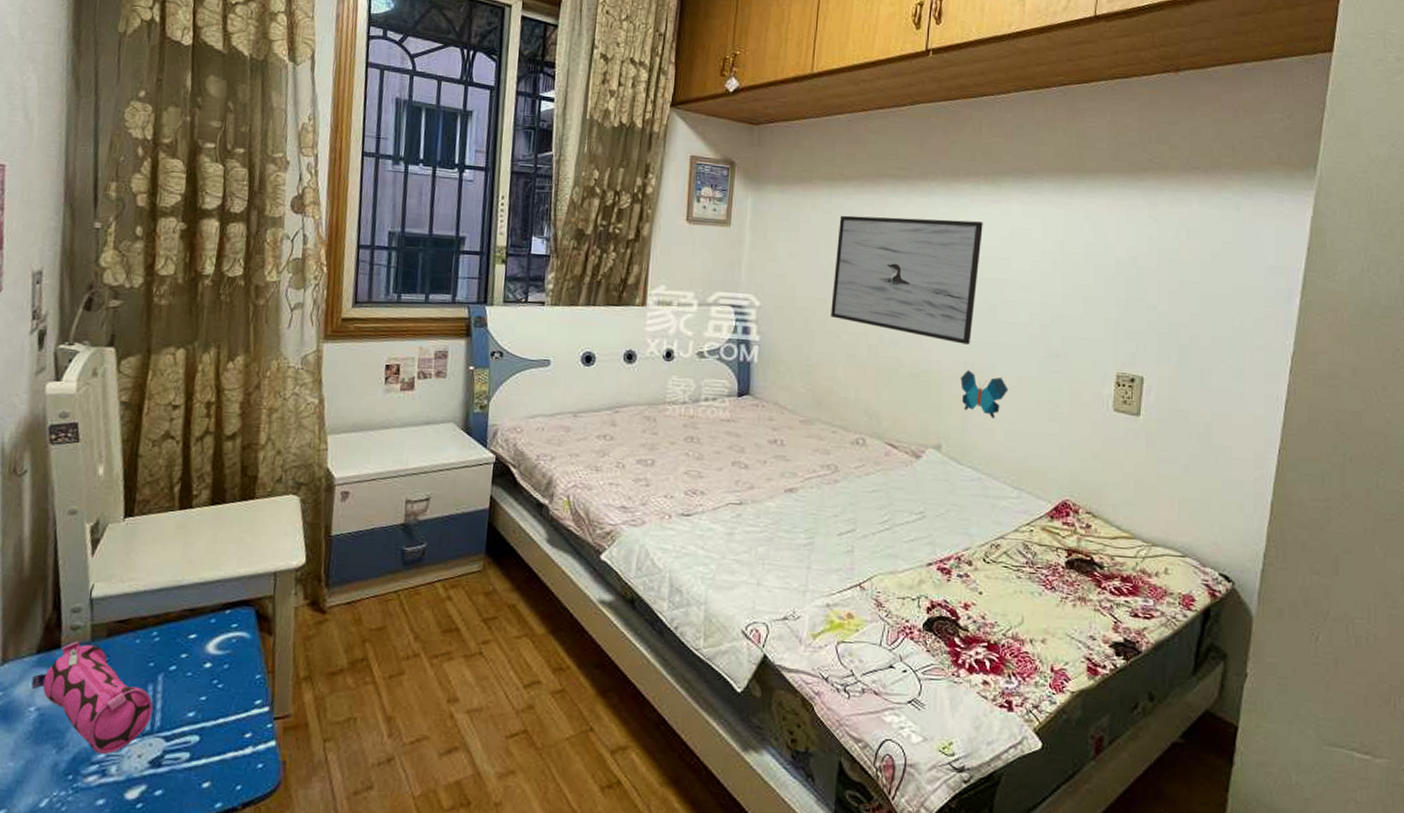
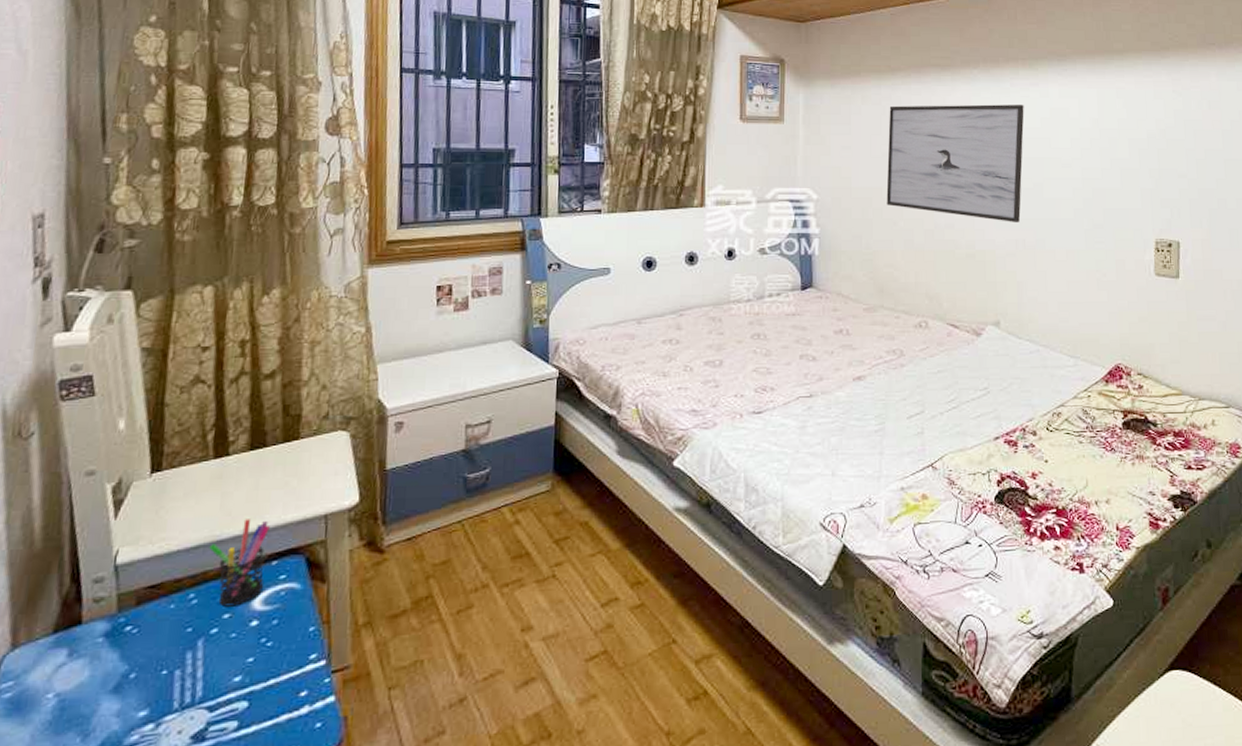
pencil case: present [31,641,154,754] -> none [48,614,193,735]
pen holder: none [171,568,225,648] -> present [209,519,270,607]
decorative butterfly: present [960,370,1009,418] -> none [1013,247,1059,291]

